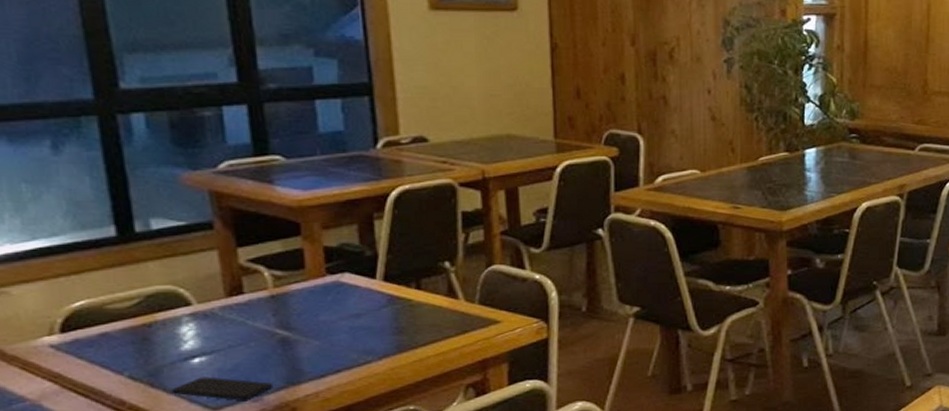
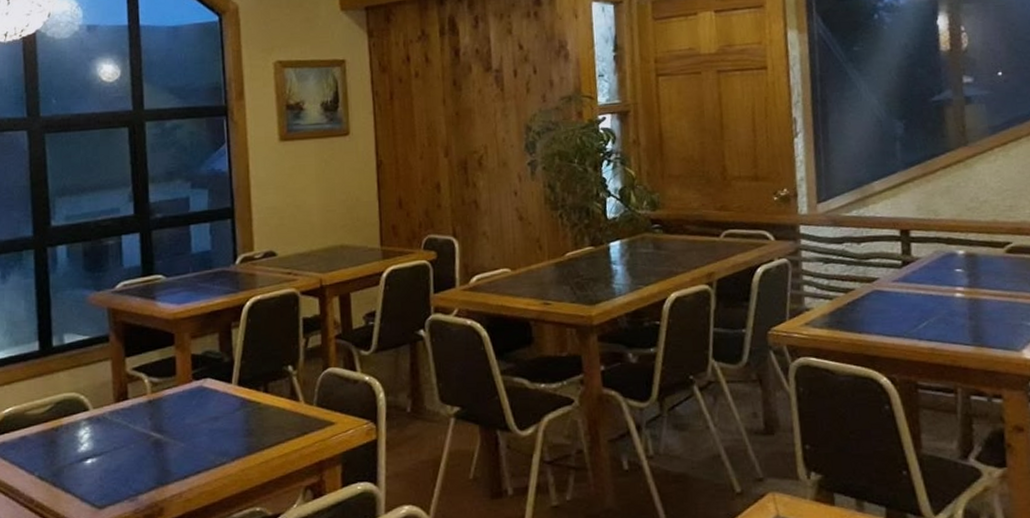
smartphone: present [171,377,274,401] -> none [68,477,147,500]

